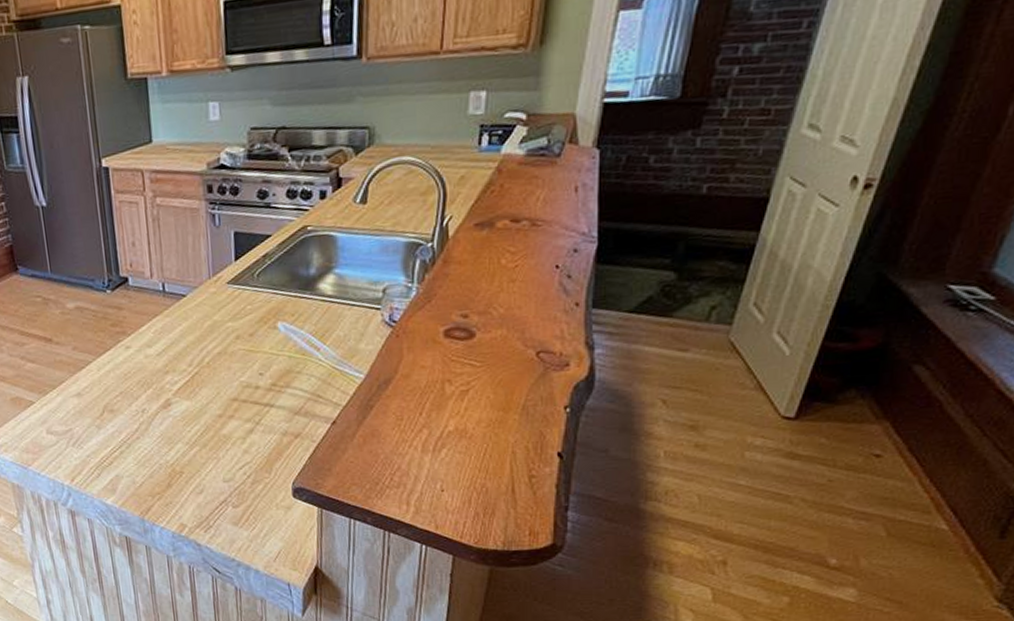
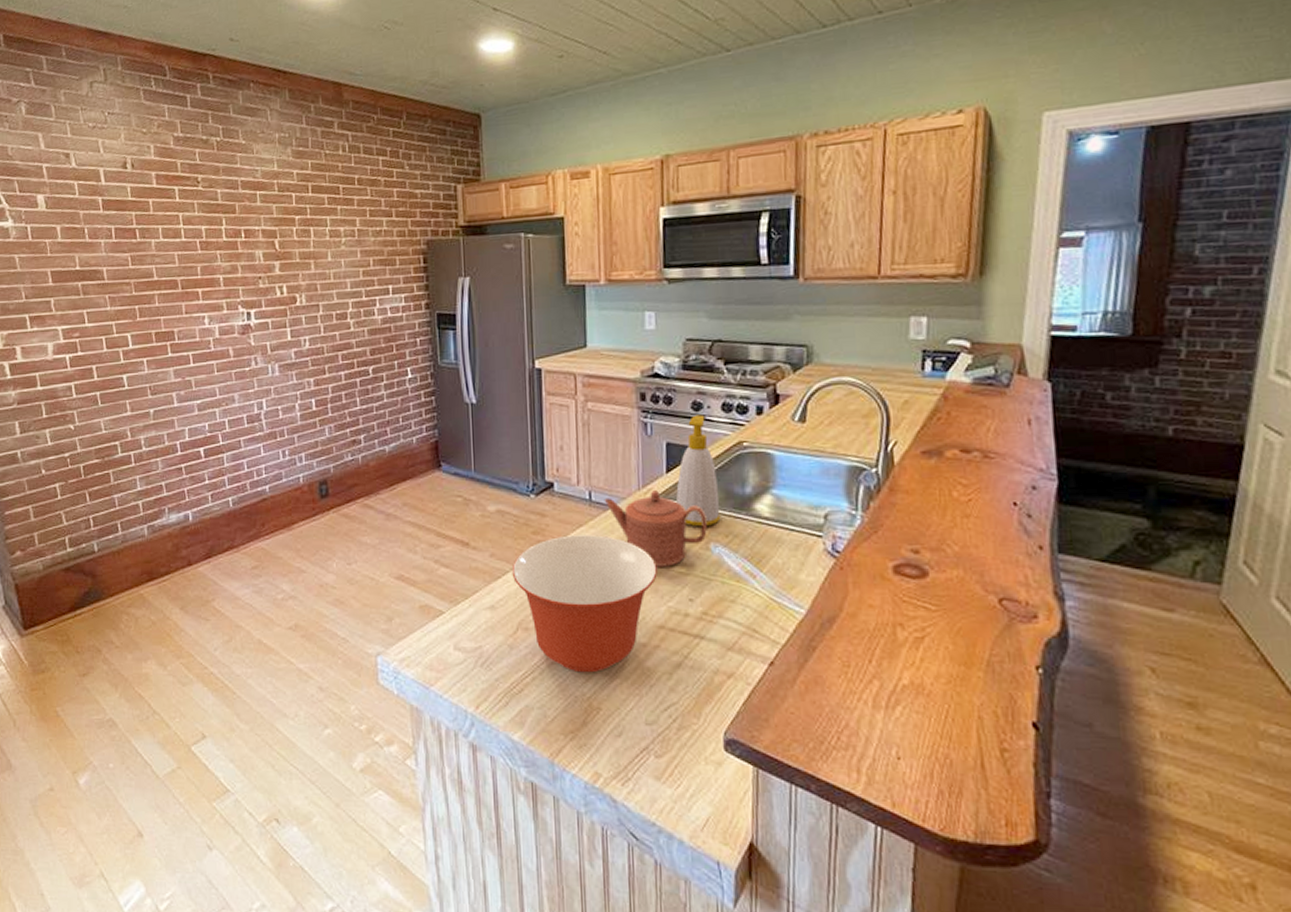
mixing bowl: none [94,322,230,444] -> present [511,535,657,673]
teapot: none [177,278,275,347] -> present [604,490,707,567]
soap bottle: none [245,202,287,309] -> present [676,415,721,527]

